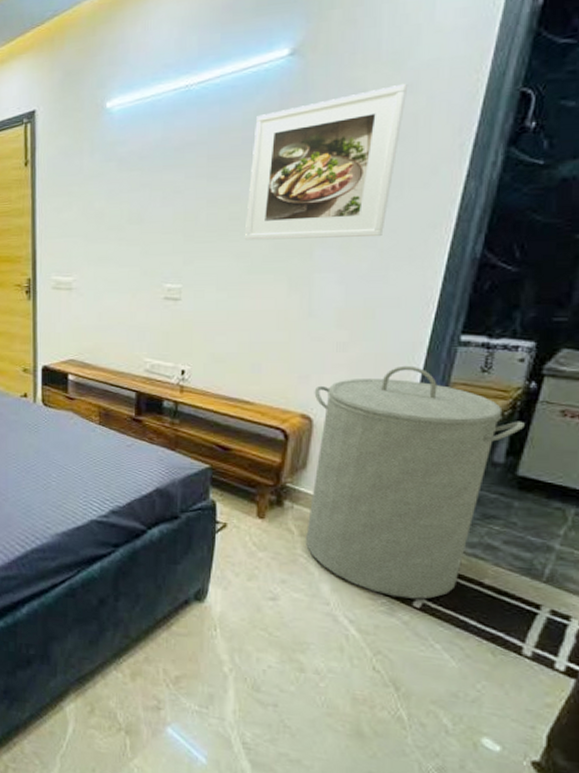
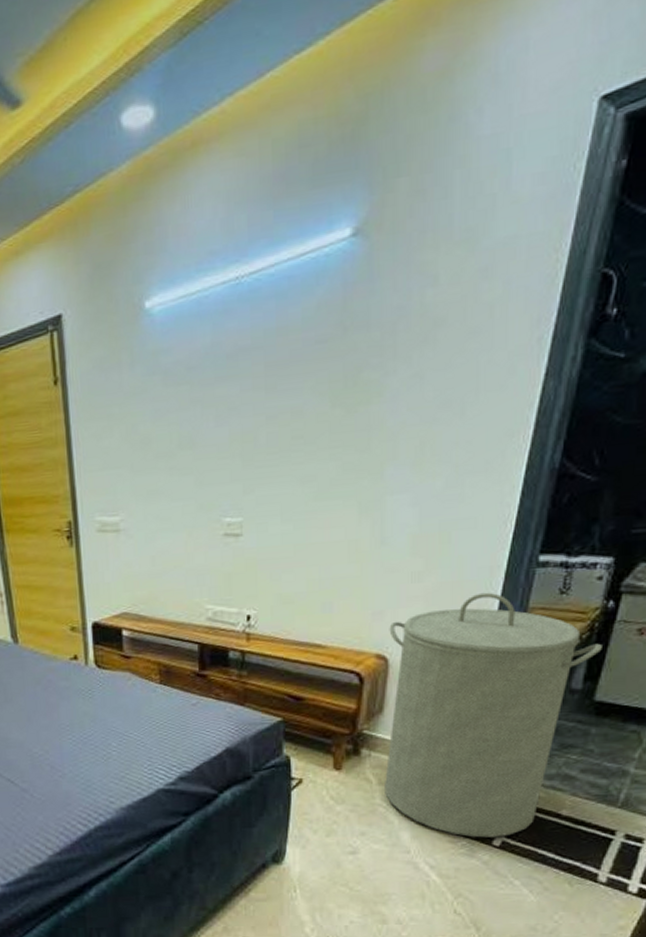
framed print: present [244,83,408,241] -> none [309,267,483,462]

